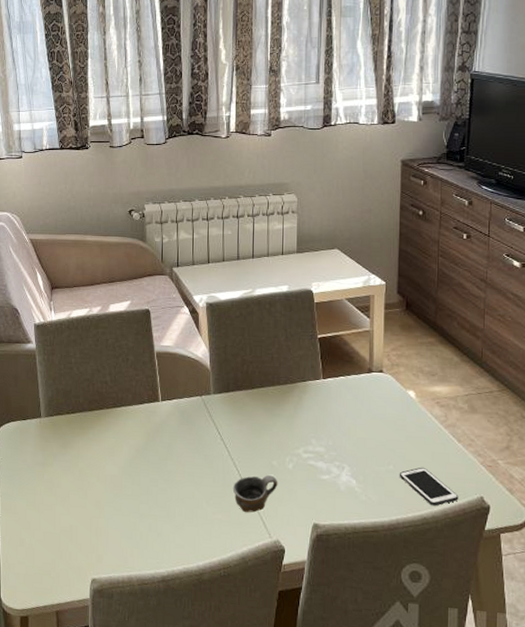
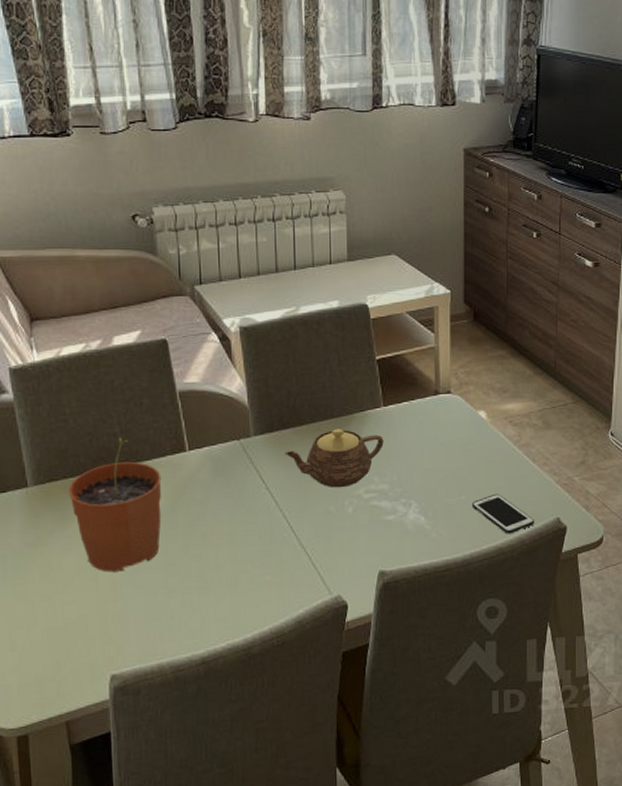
plant pot: none [70,385,139,494] -> present [68,438,162,572]
cup: present [232,475,278,513] -> none [283,523,337,570]
teapot: none [237,394,322,446] -> present [285,429,384,488]

